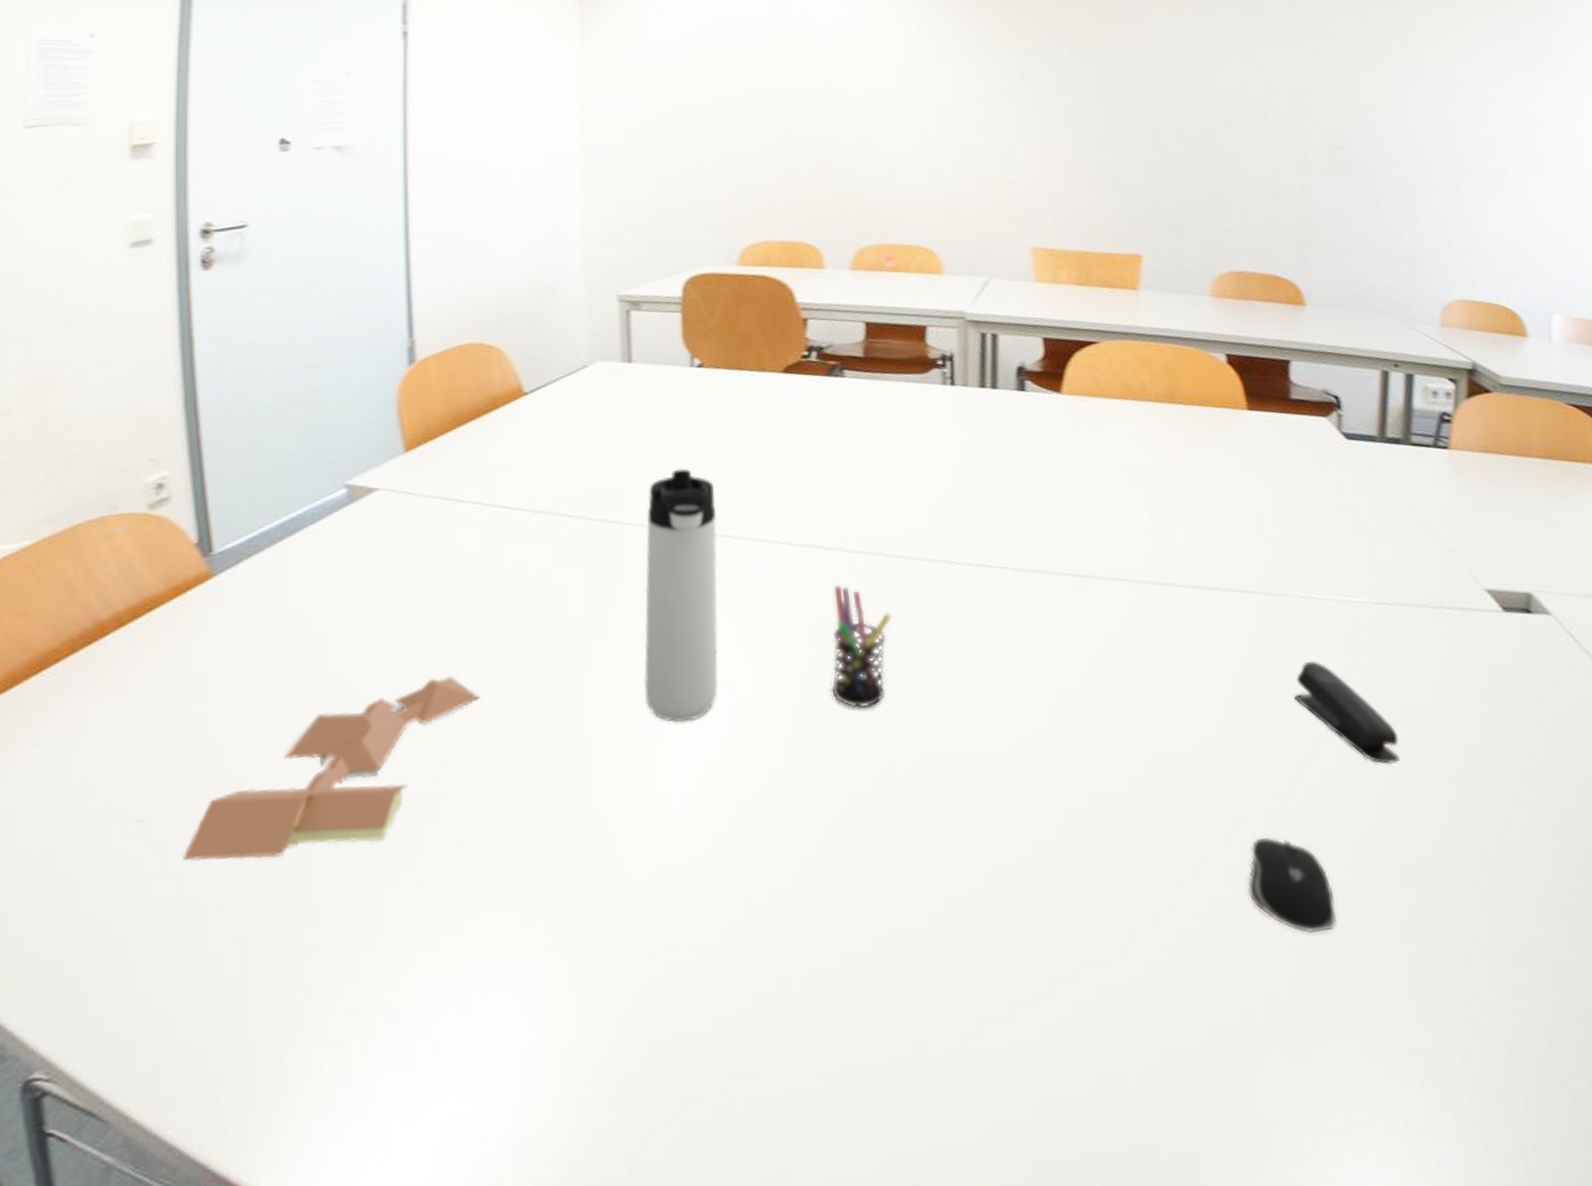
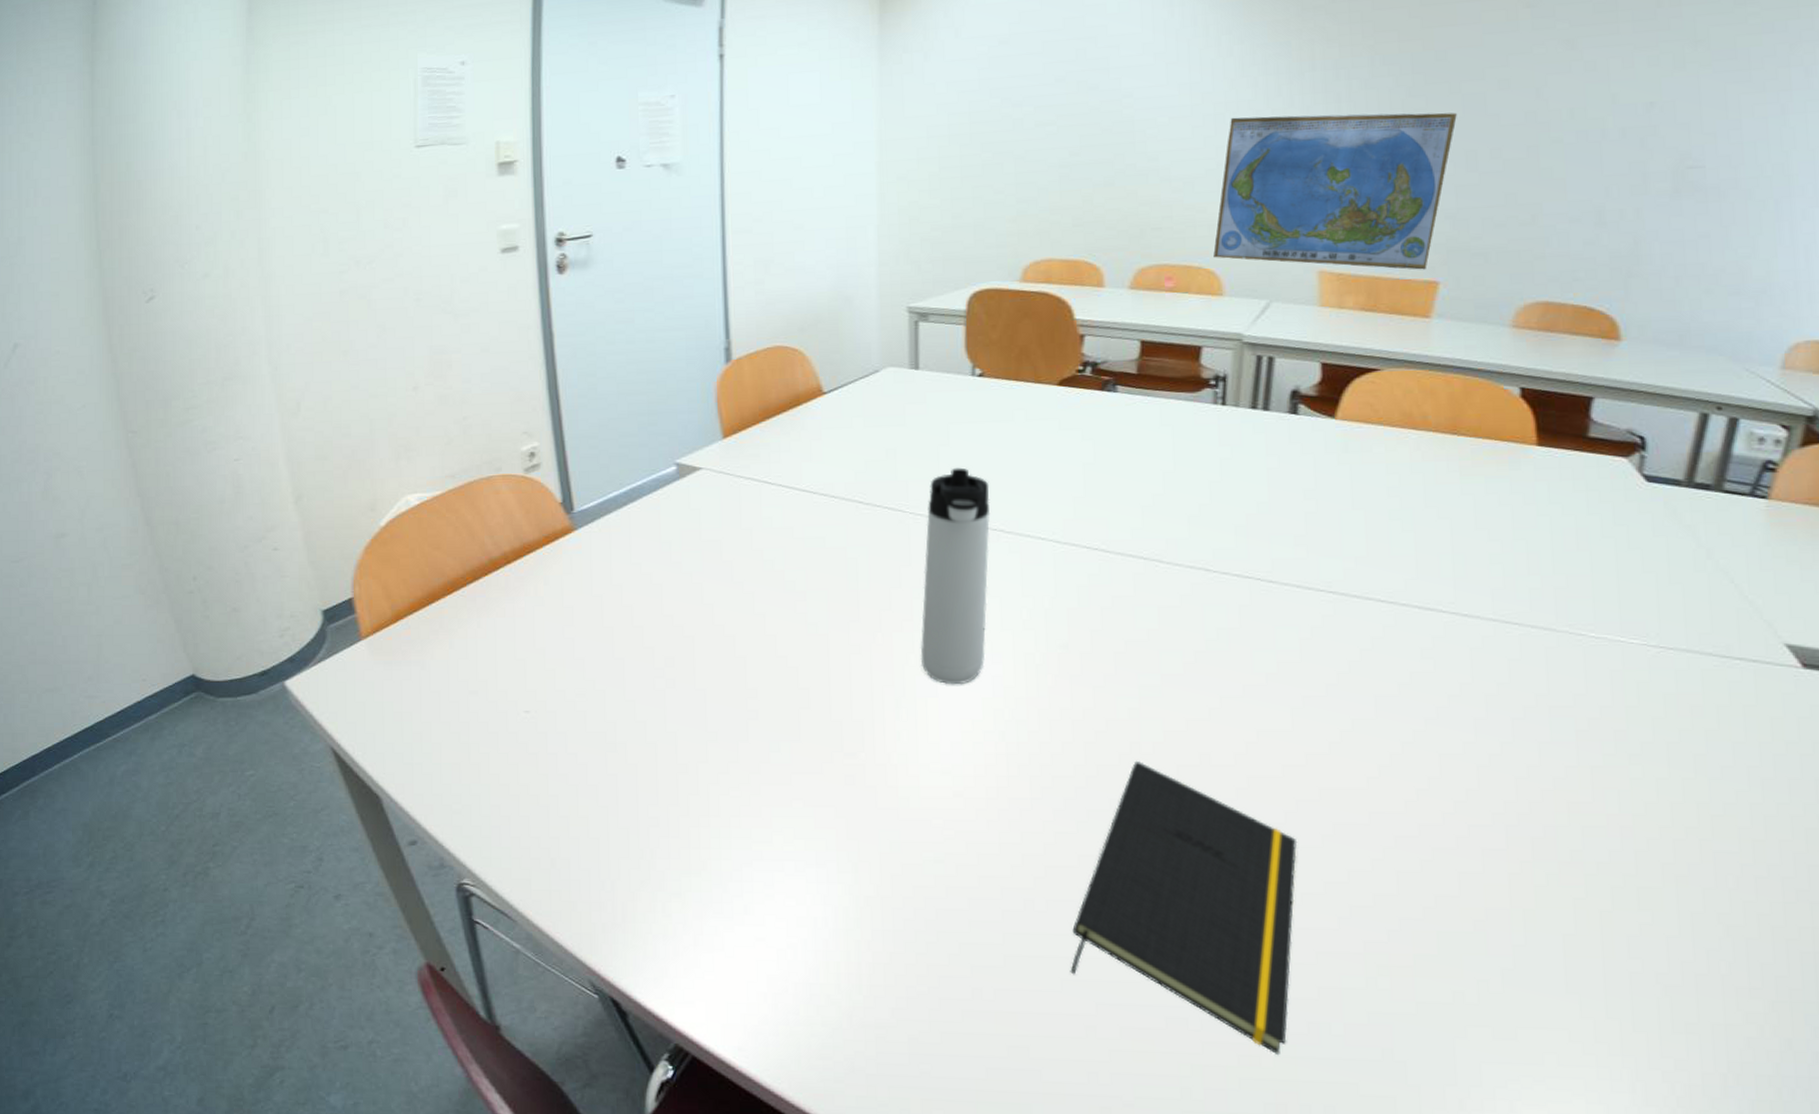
architectural model: present [183,675,481,861] -> none [560,626,785,751]
pen holder: present [831,584,893,709] -> none [1086,581,1148,690]
notepad: none [834,788,1080,1127] -> present [1070,760,1298,1056]
world map: none [930,98,1141,244] -> present [1213,112,1457,270]
computer mouse: present [1247,836,1338,934] -> none [1473,847,1564,937]
stapler: present [1294,660,1400,765] -> none [1548,694,1658,799]

